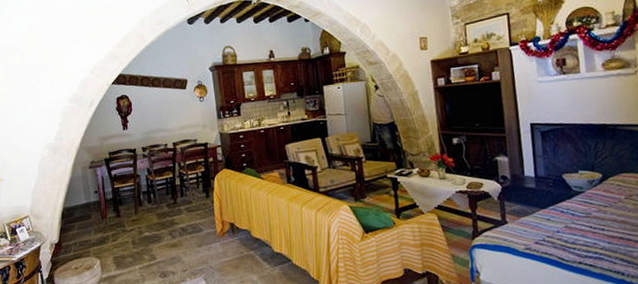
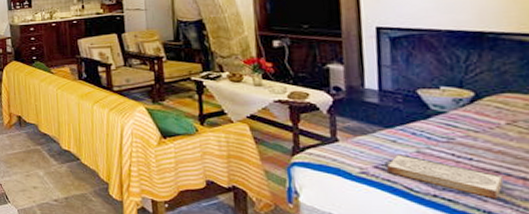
book: none [544,230,627,261] -> present [387,154,504,199]

